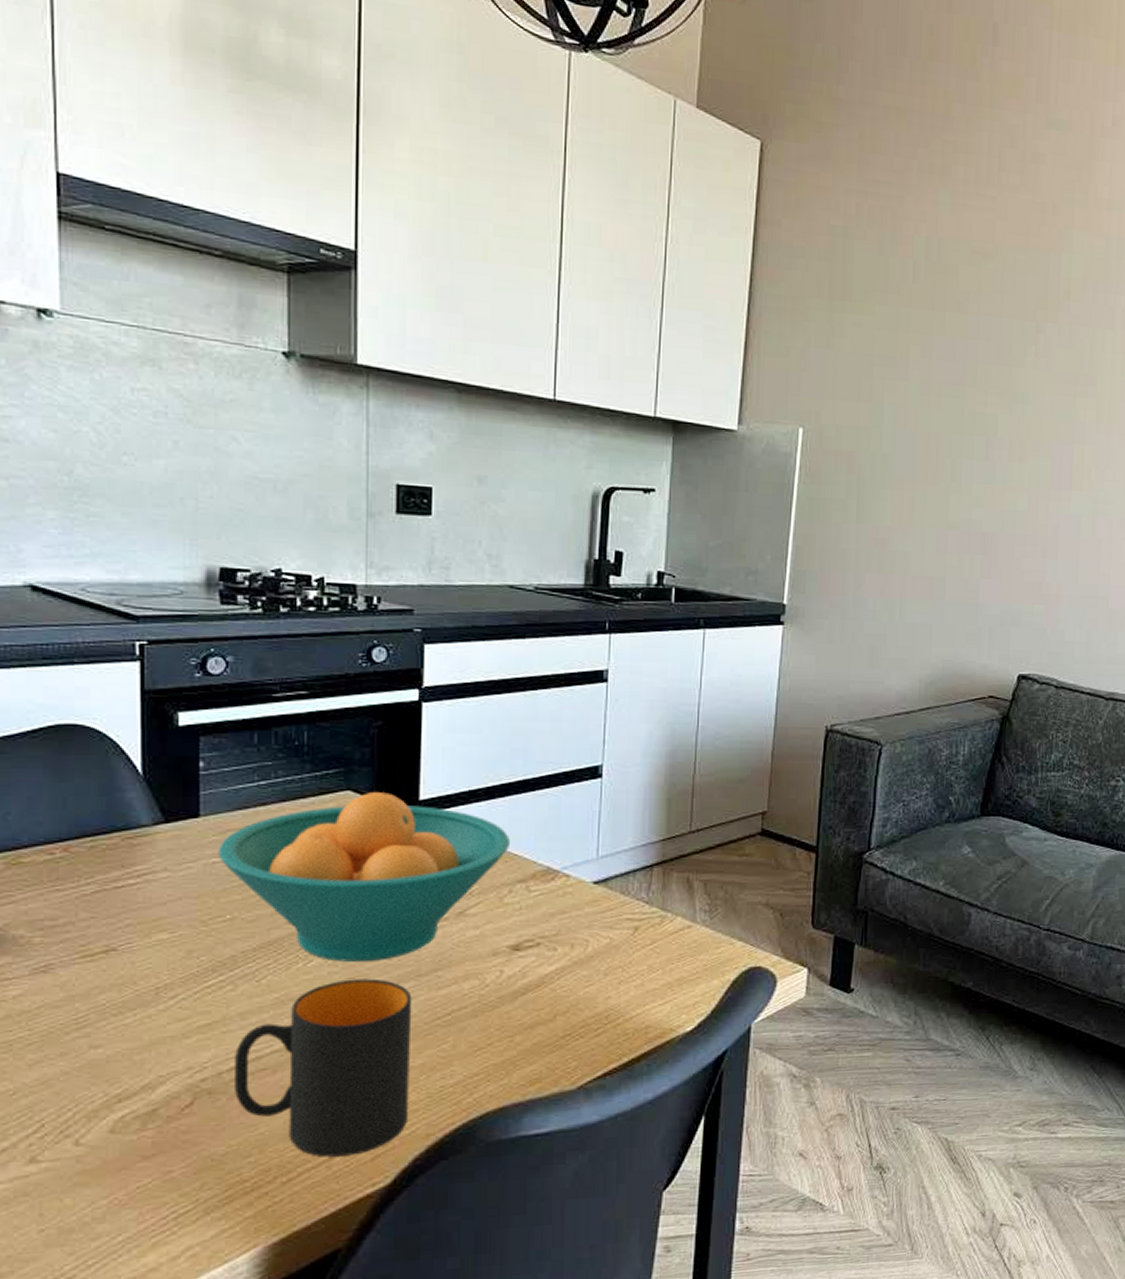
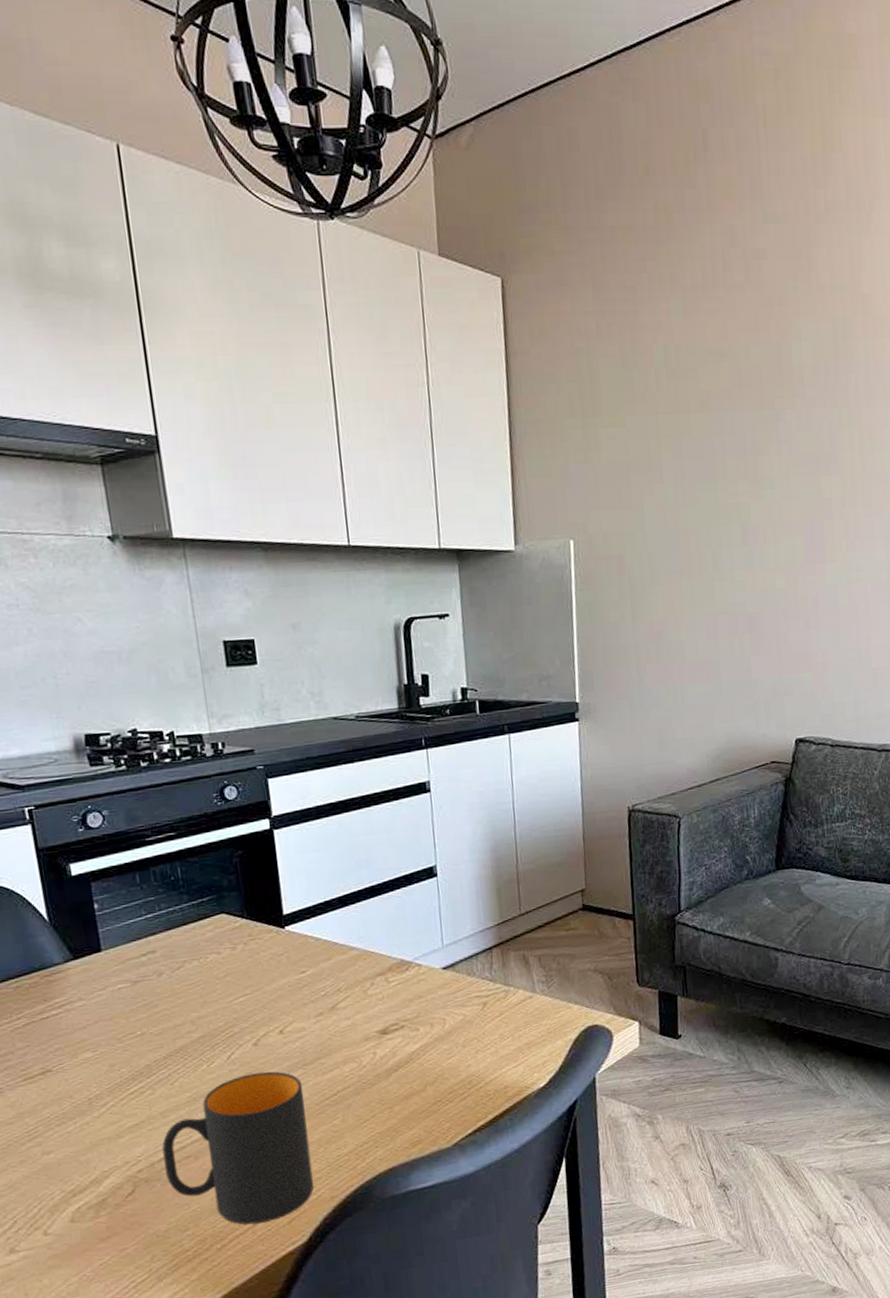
fruit bowl: present [218,792,511,962] -> none [121,911,367,1061]

